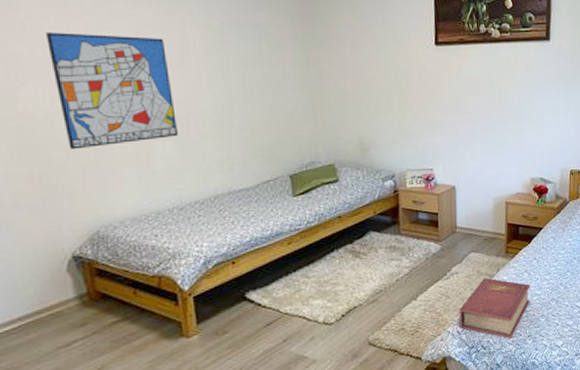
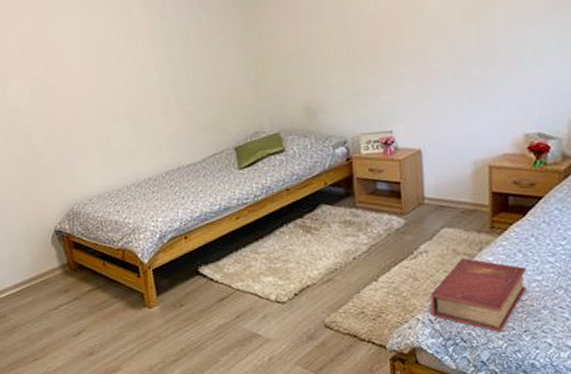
wall art: present [46,32,179,150] -> none [23,22,132,136]

